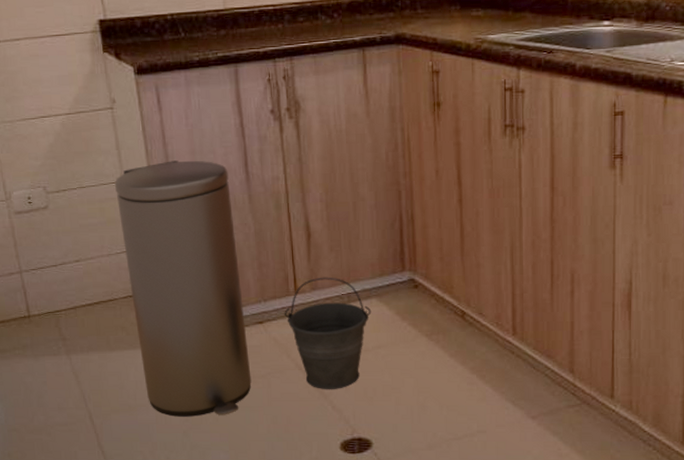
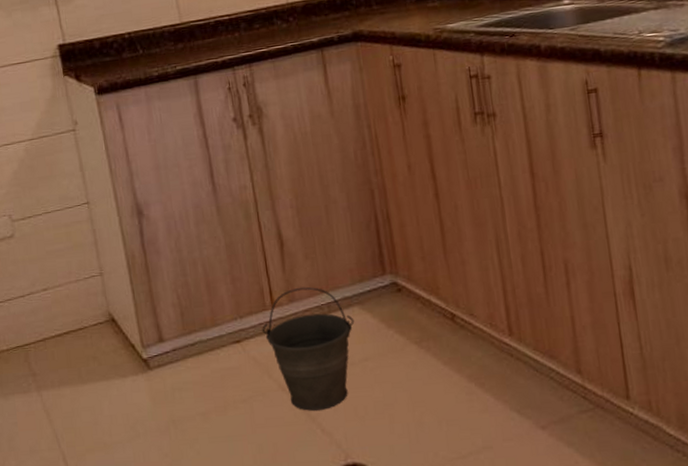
pedal bin: present [114,160,252,417] -> none [79,175,233,453]

